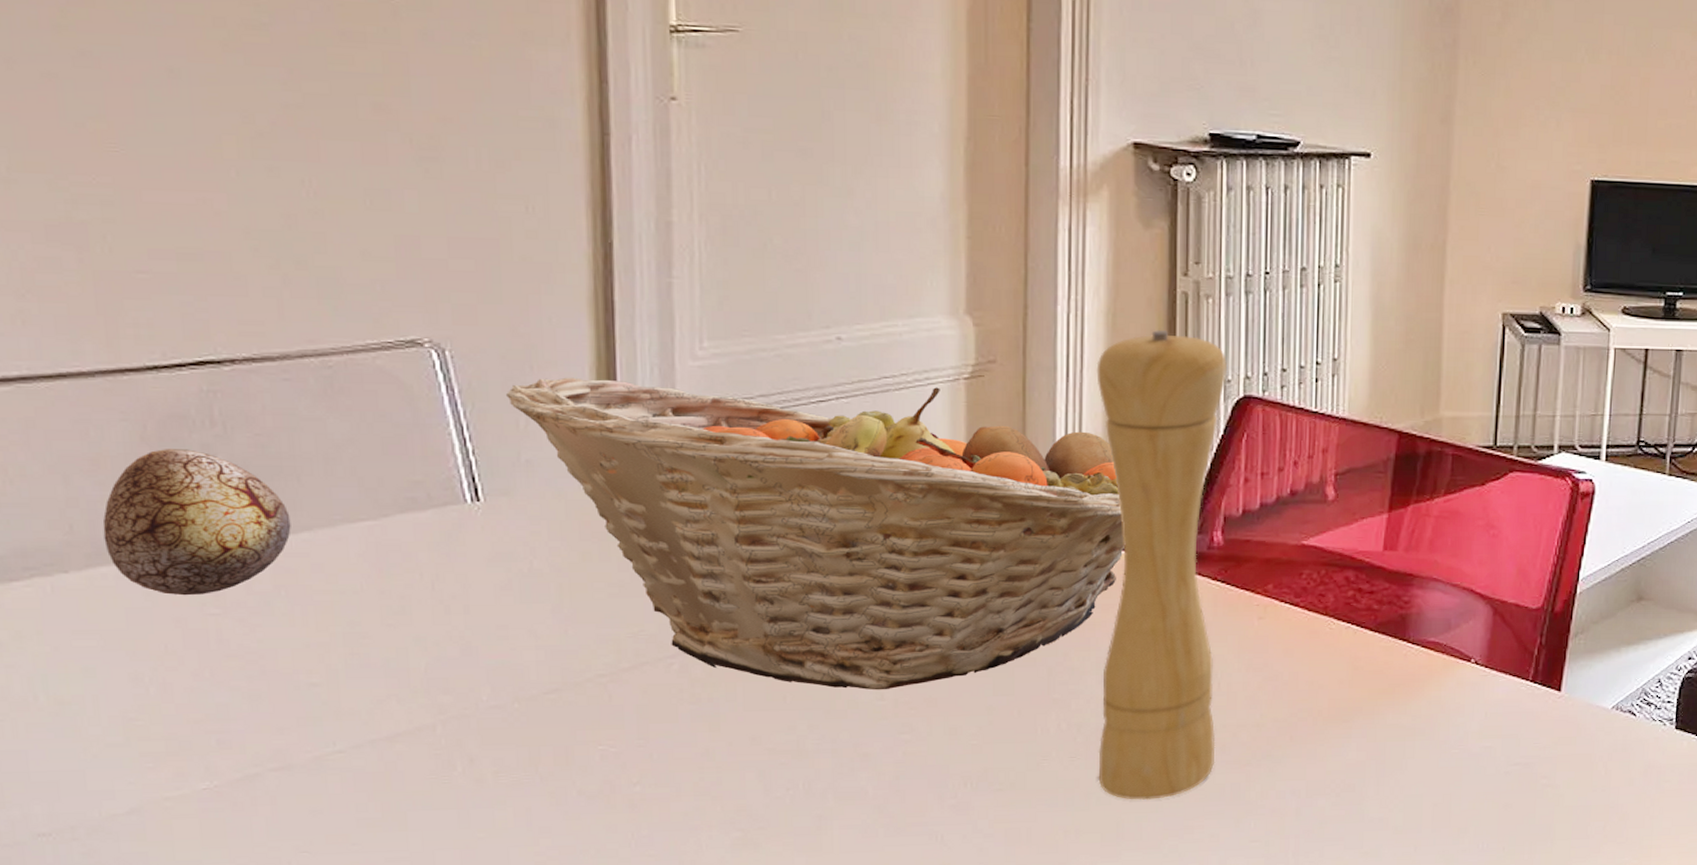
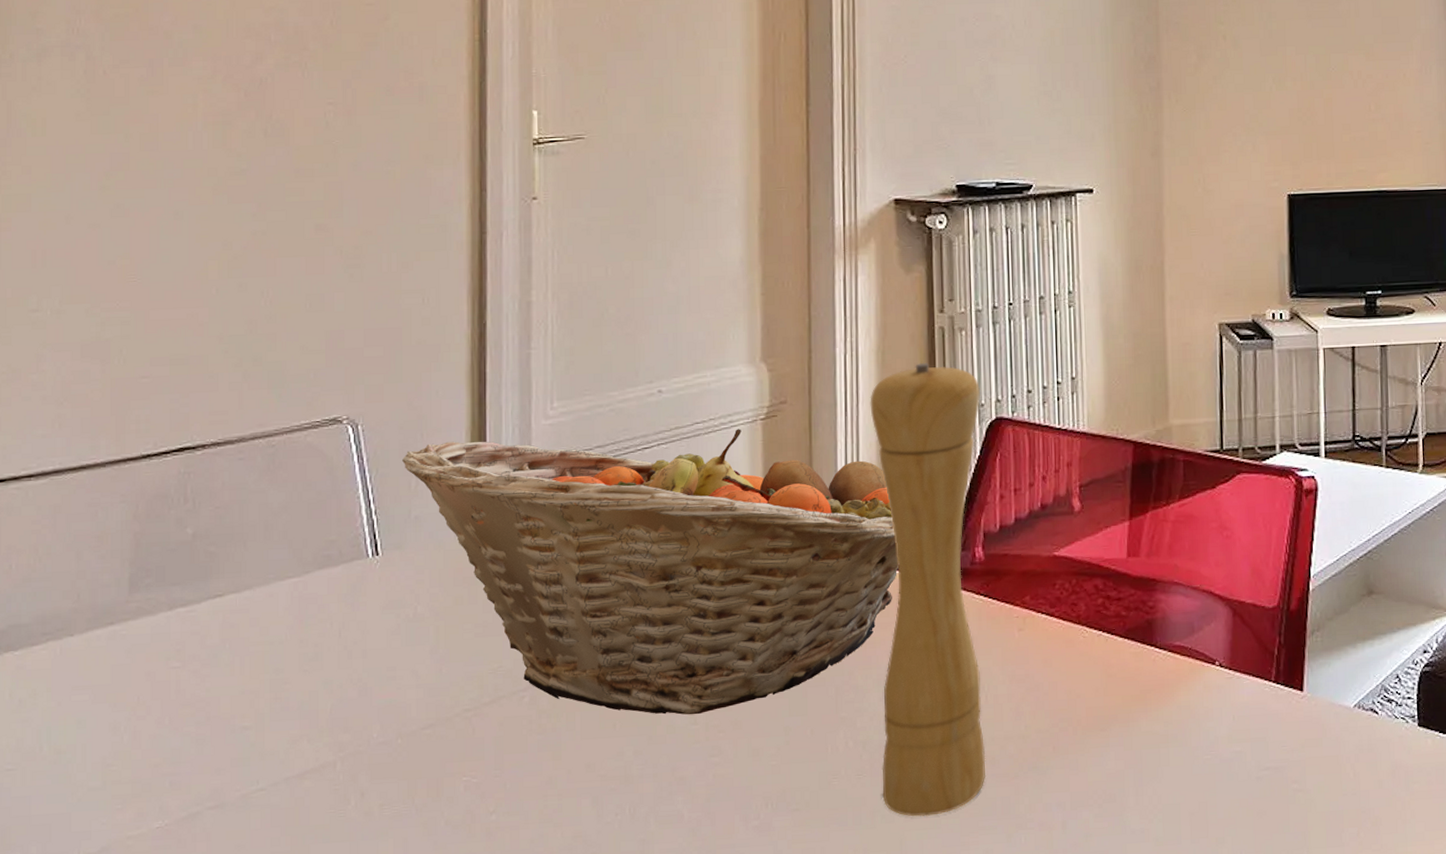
decorative egg: present [102,449,291,596] -> none [101,523,237,652]

